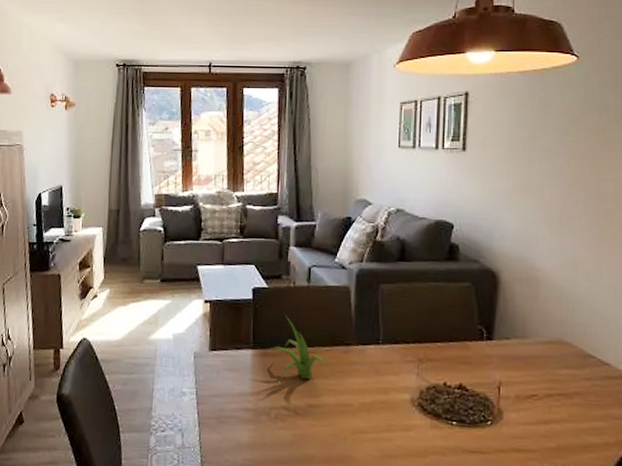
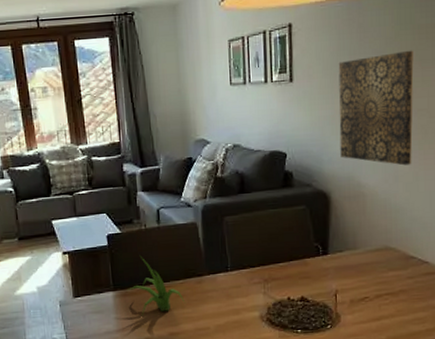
wall art: none [513,131,600,253] -> present [338,50,414,166]

